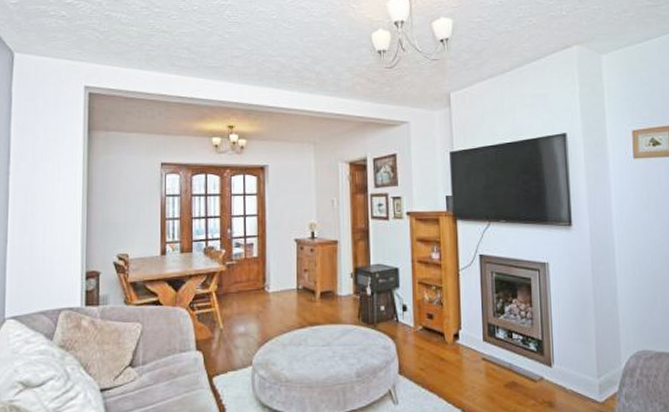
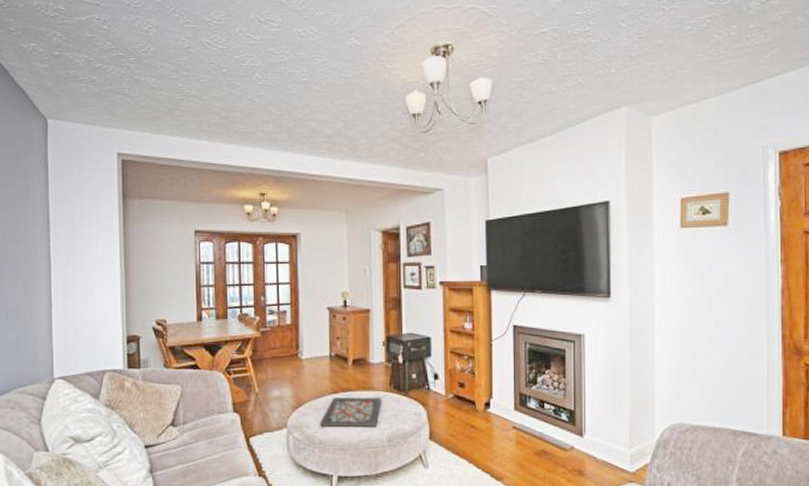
decorative tray: none [287,331,350,364] -> present [320,398,381,428]

